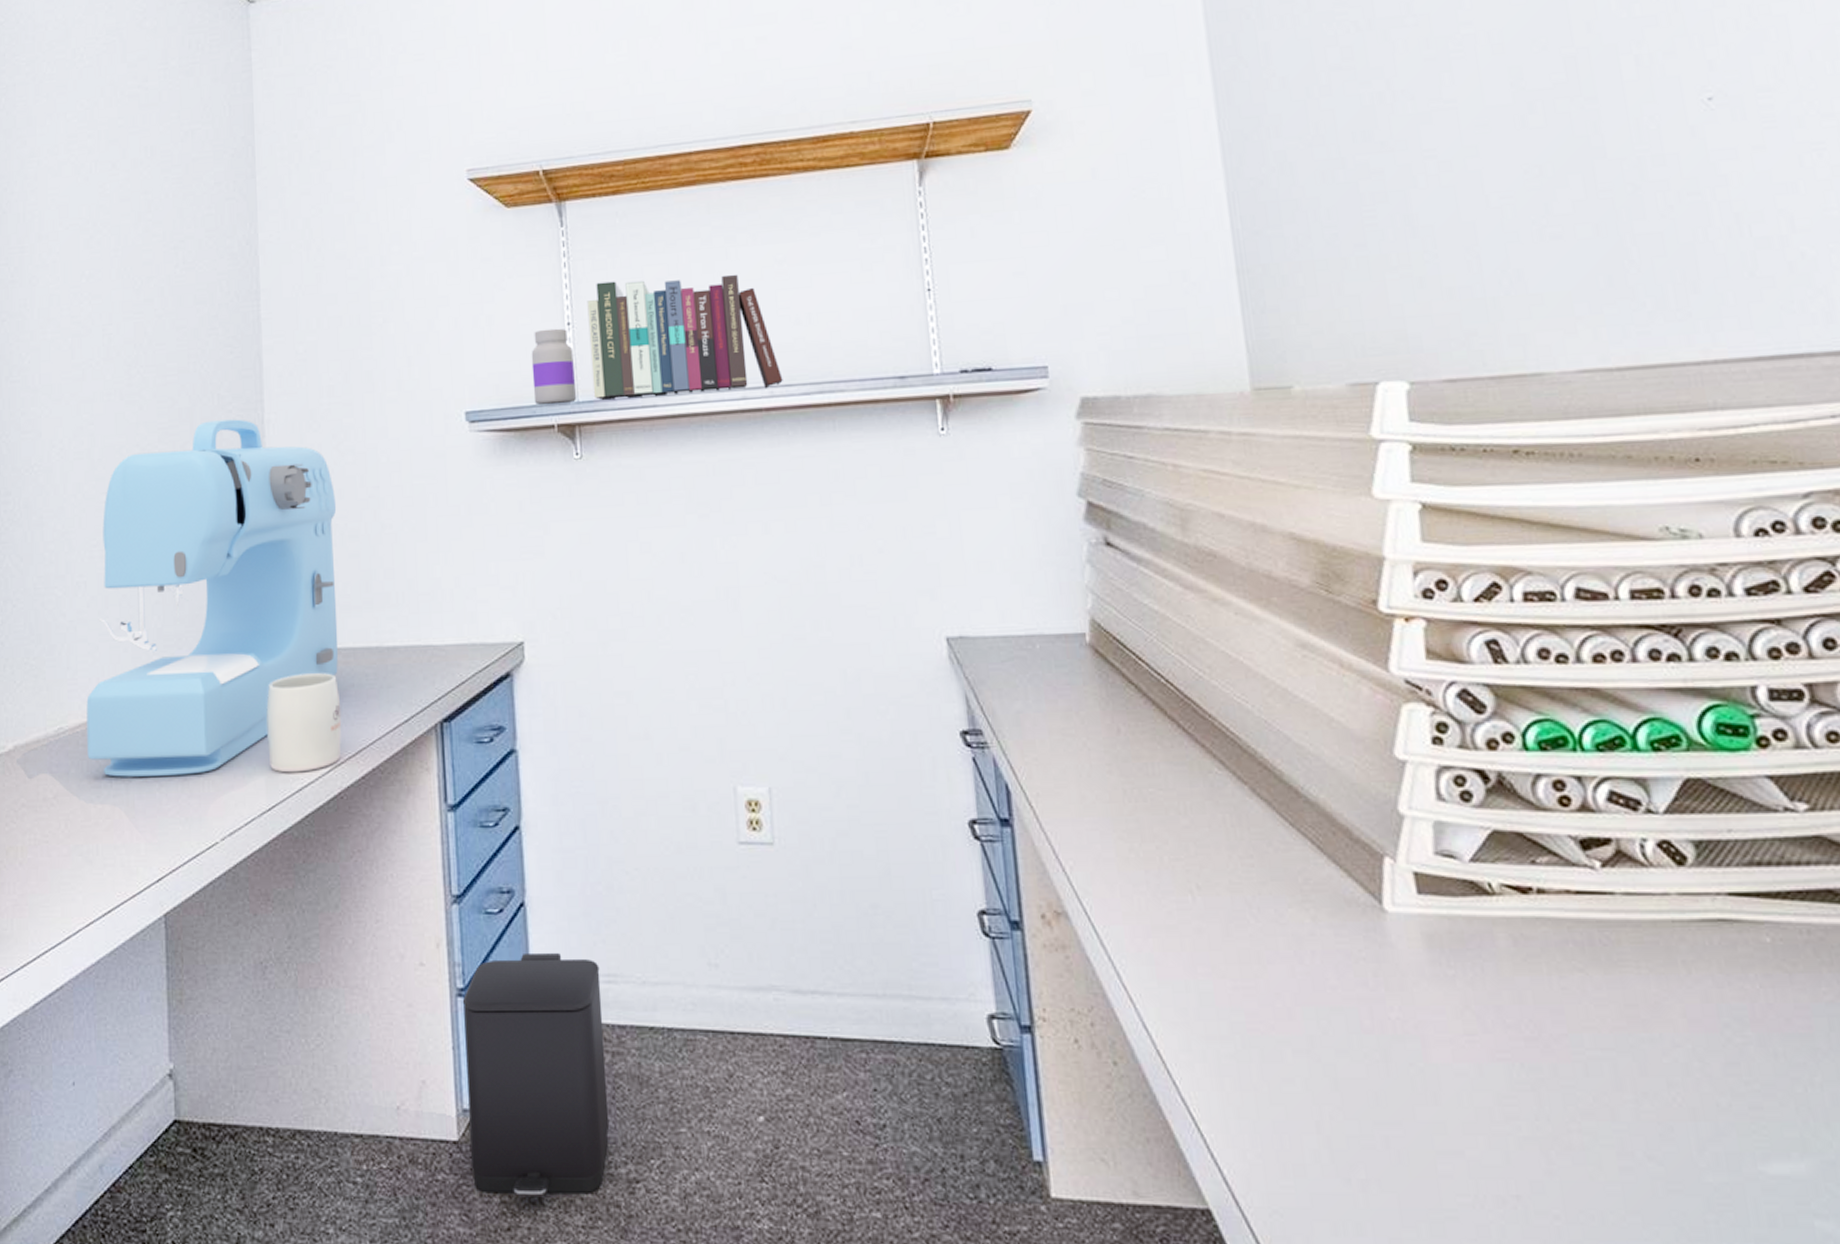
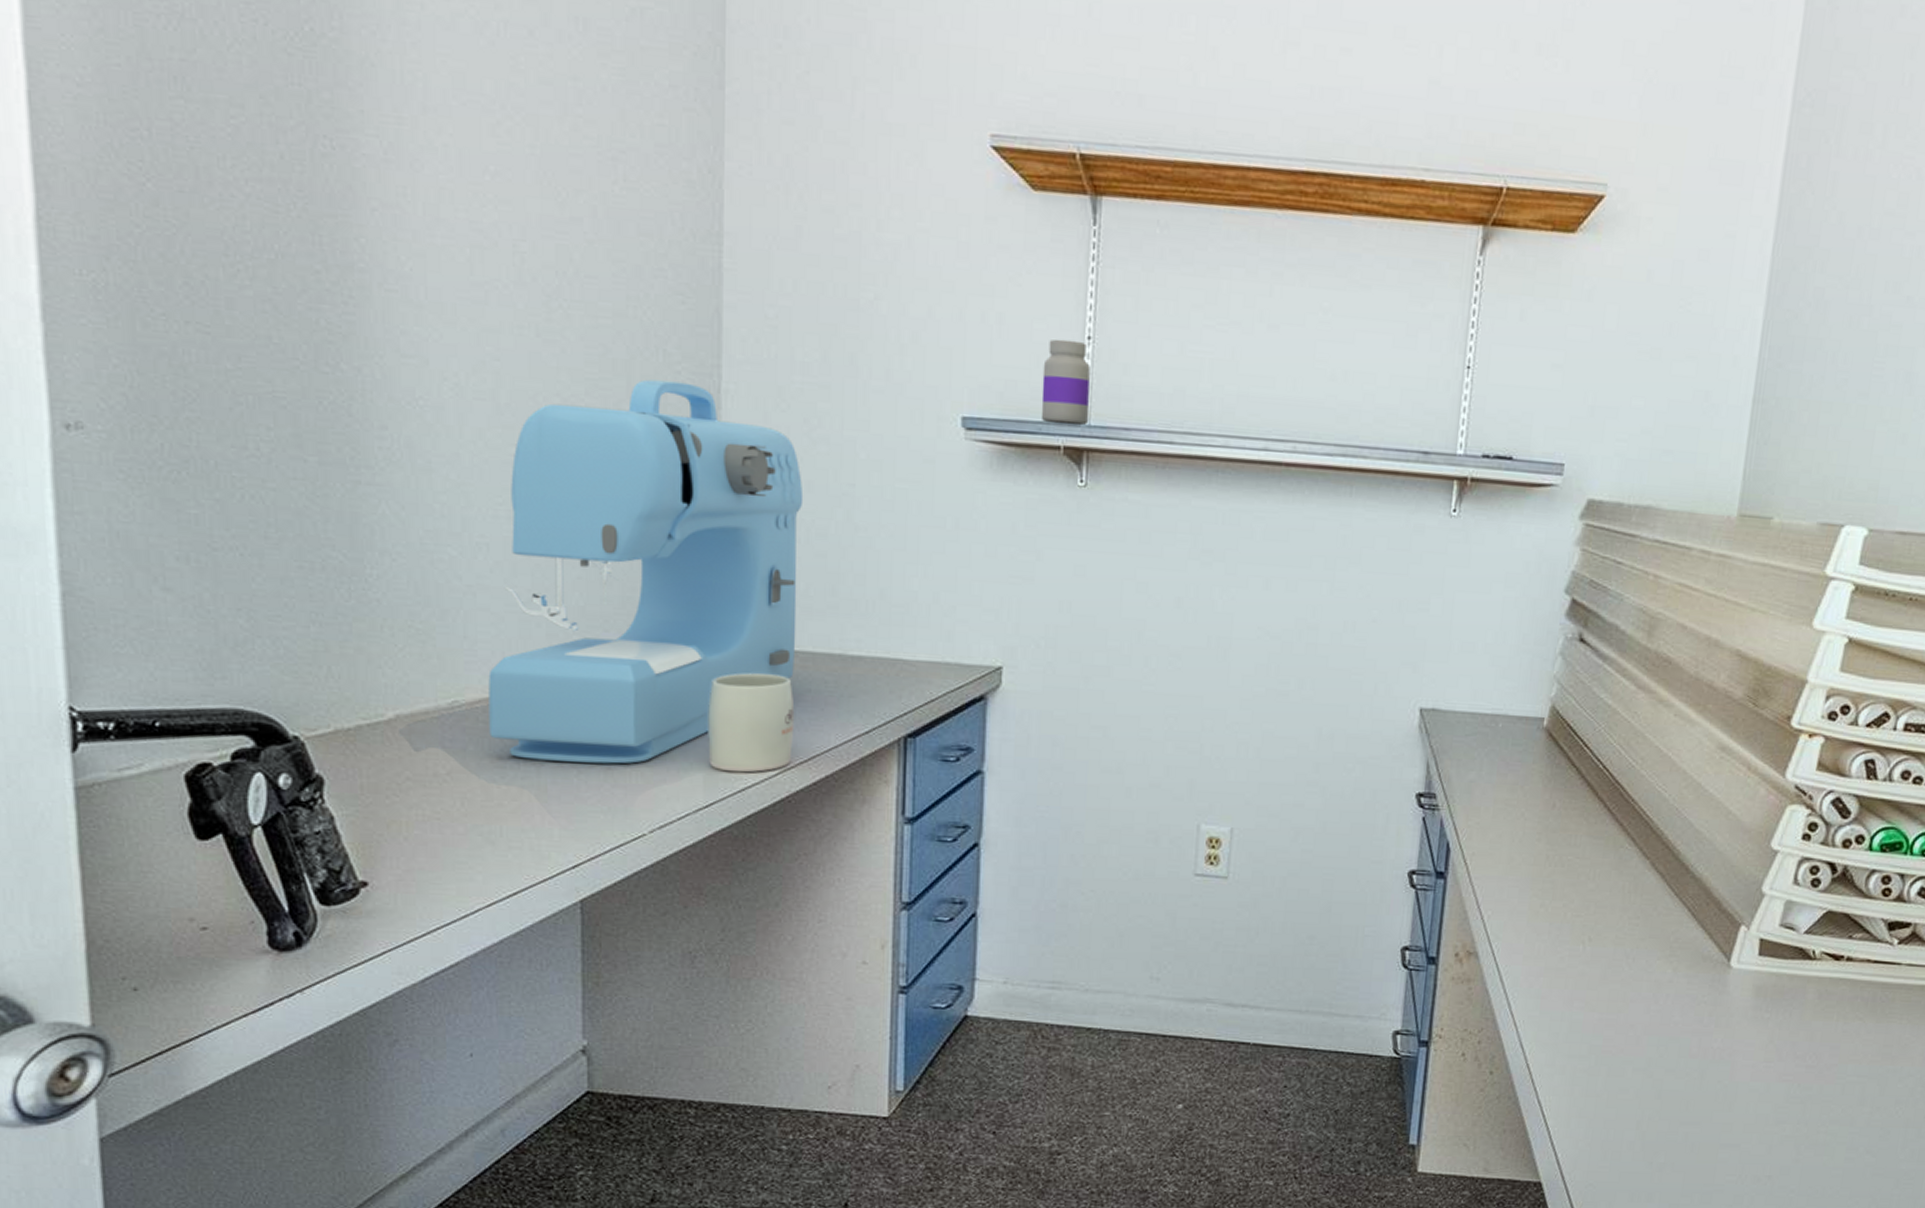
pedal bin: present [462,953,610,1198] -> none [900,959,1045,1165]
books: present [587,274,783,401] -> none [1107,297,1308,444]

